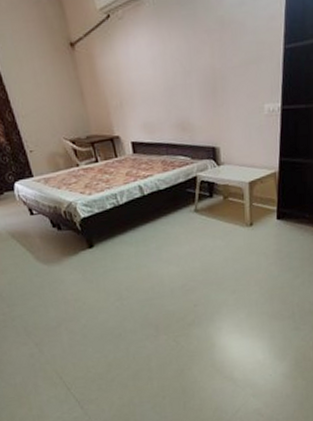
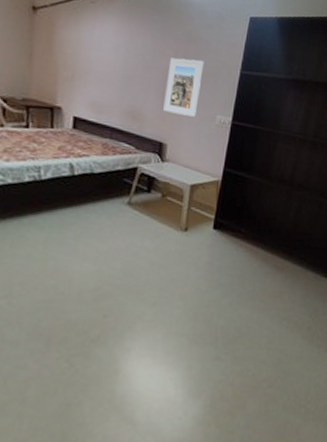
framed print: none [207,46,243,115] -> present [163,57,204,117]

